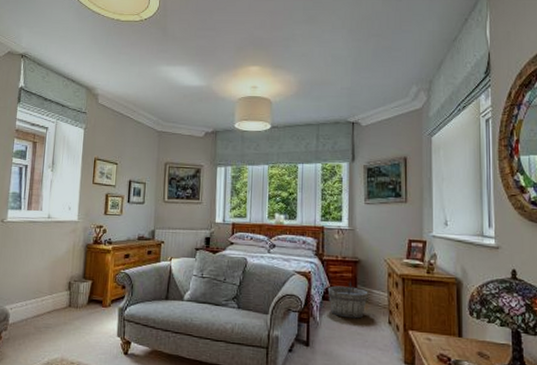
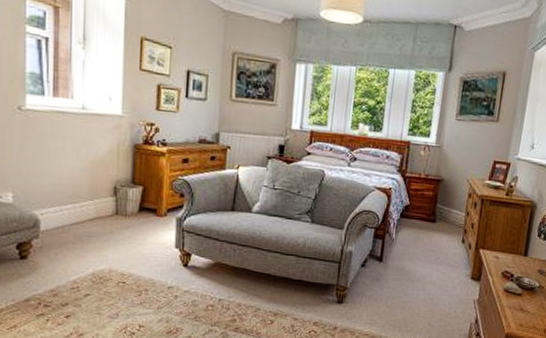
wooden bucket: present [327,281,368,319] -> none [405,200,447,237]

